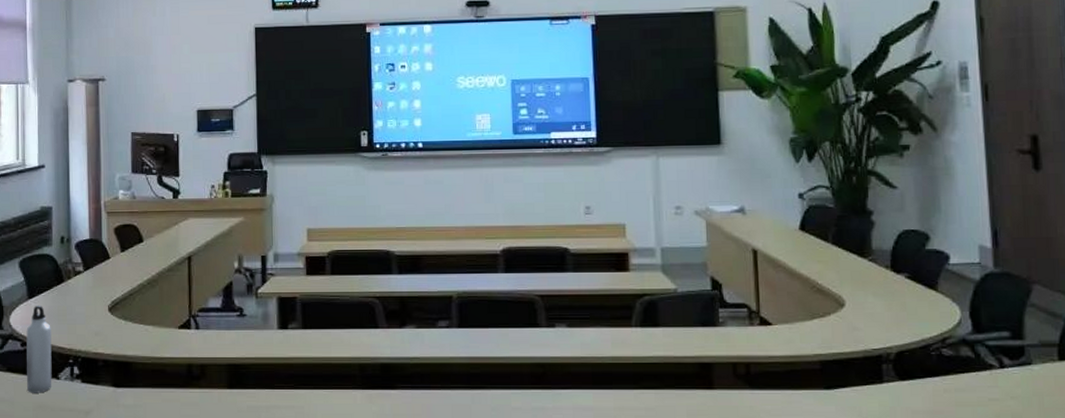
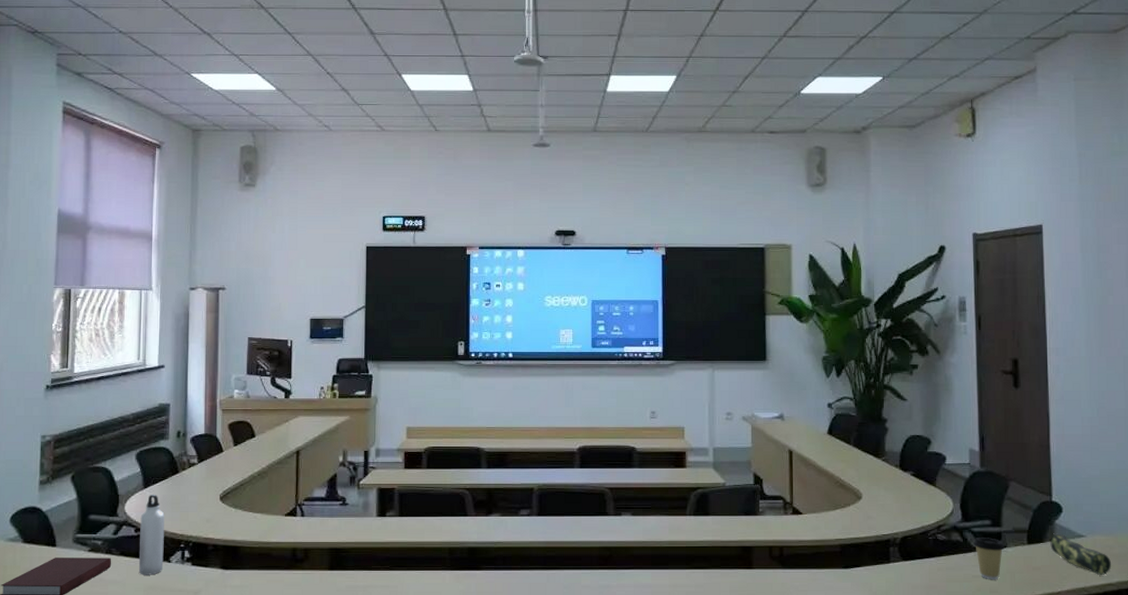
coffee cup: none [989,353,1030,405] -> present [974,538,1005,580]

